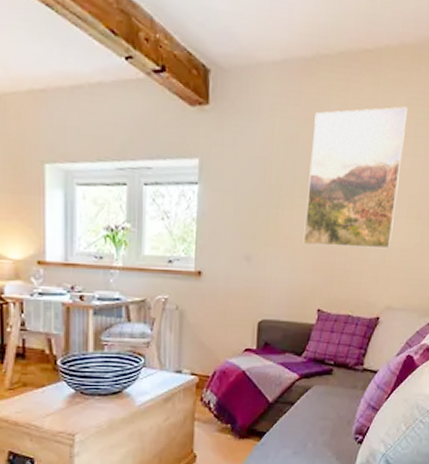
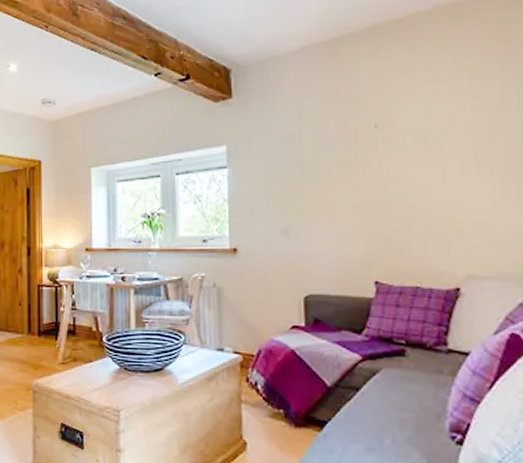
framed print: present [303,106,407,249] -> none [344,63,461,215]

